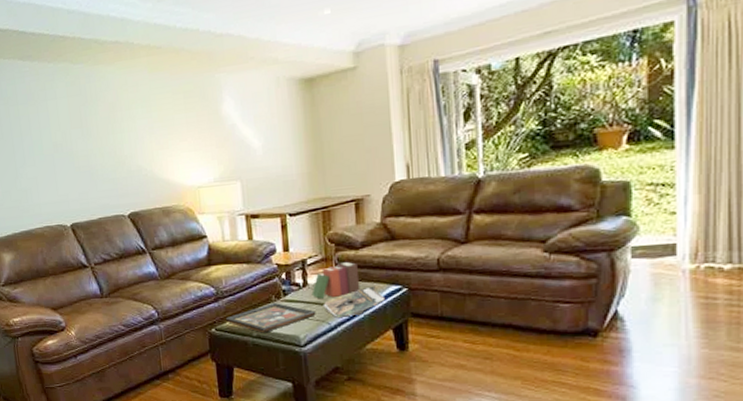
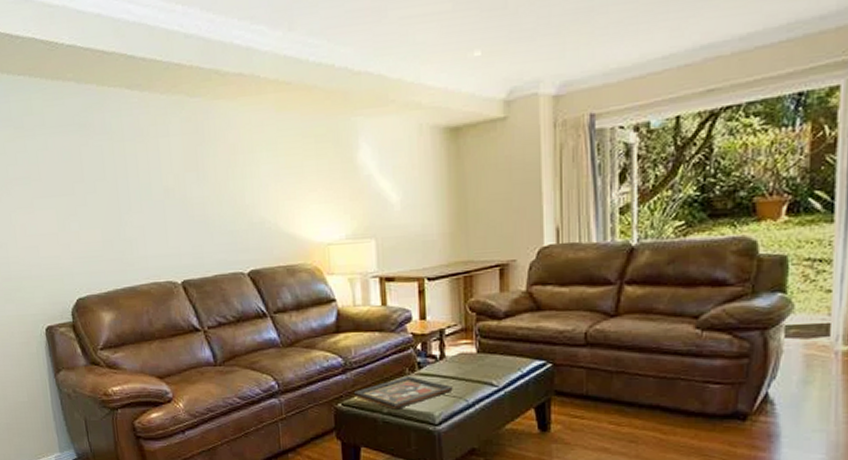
books: present [311,261,361,299] -> none [449,332,502,373]
magazine: present [323,286,386,317] -> none [460,360,528,394]

